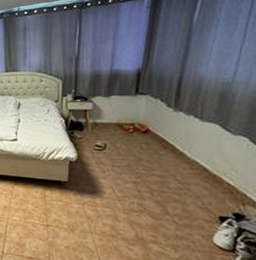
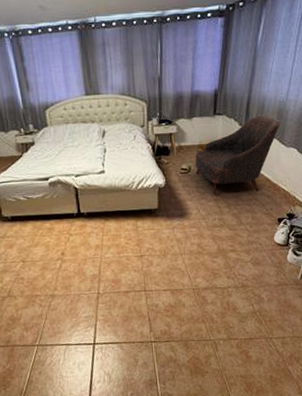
armchair: none [111,97,224,181] -> present [195,115,281,194]

